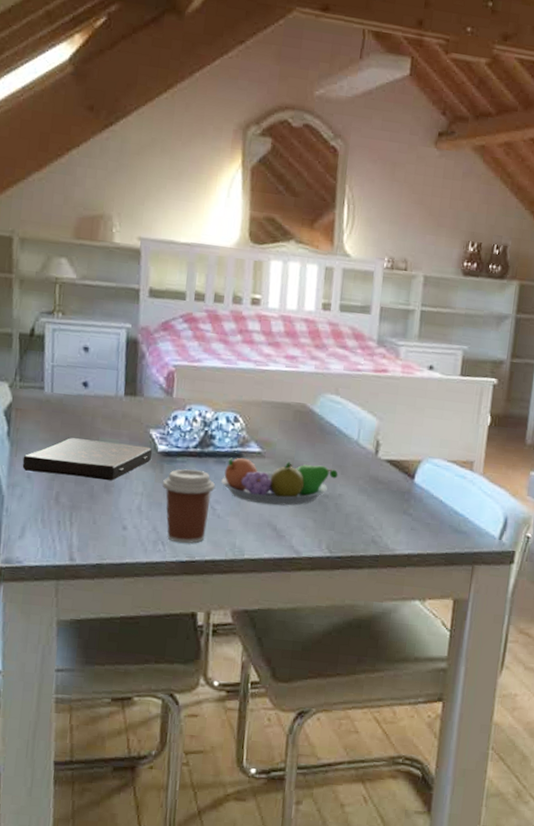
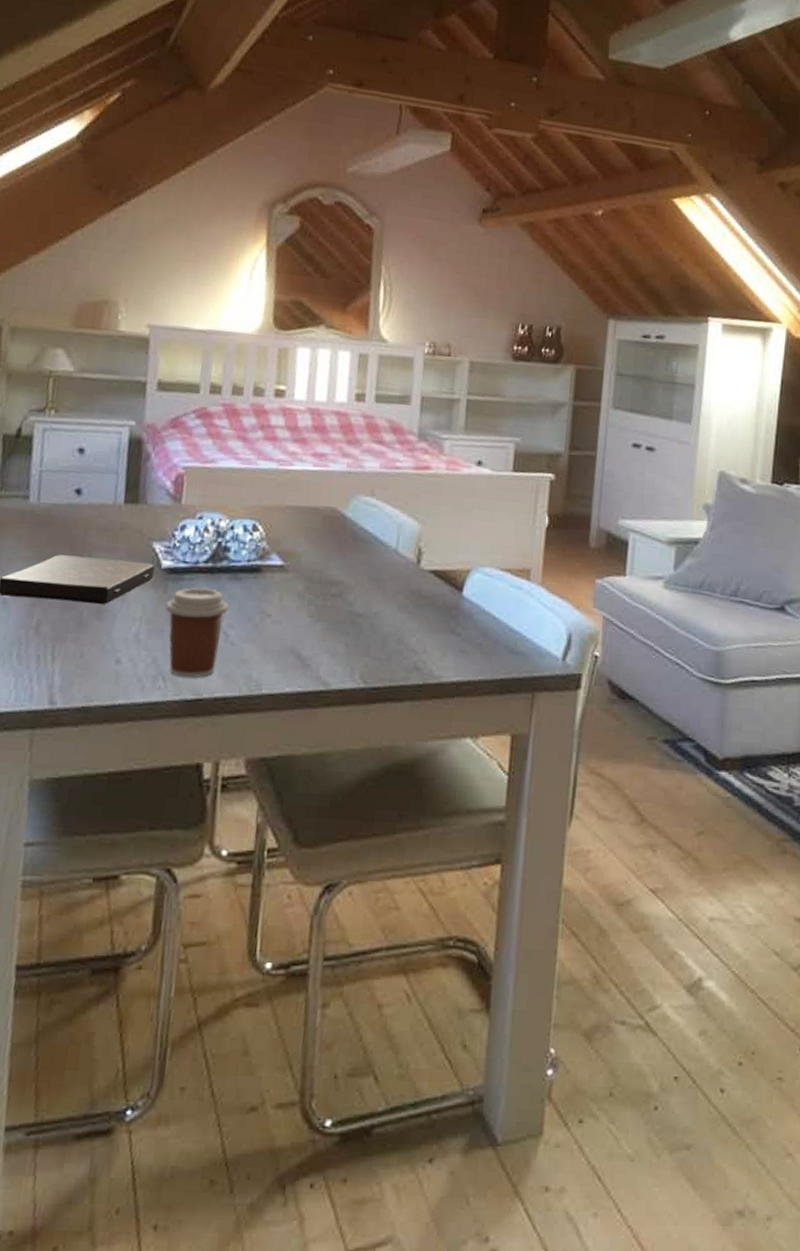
fruit bowl: present [221,457,338,506] -> none [236,572,374,629]

